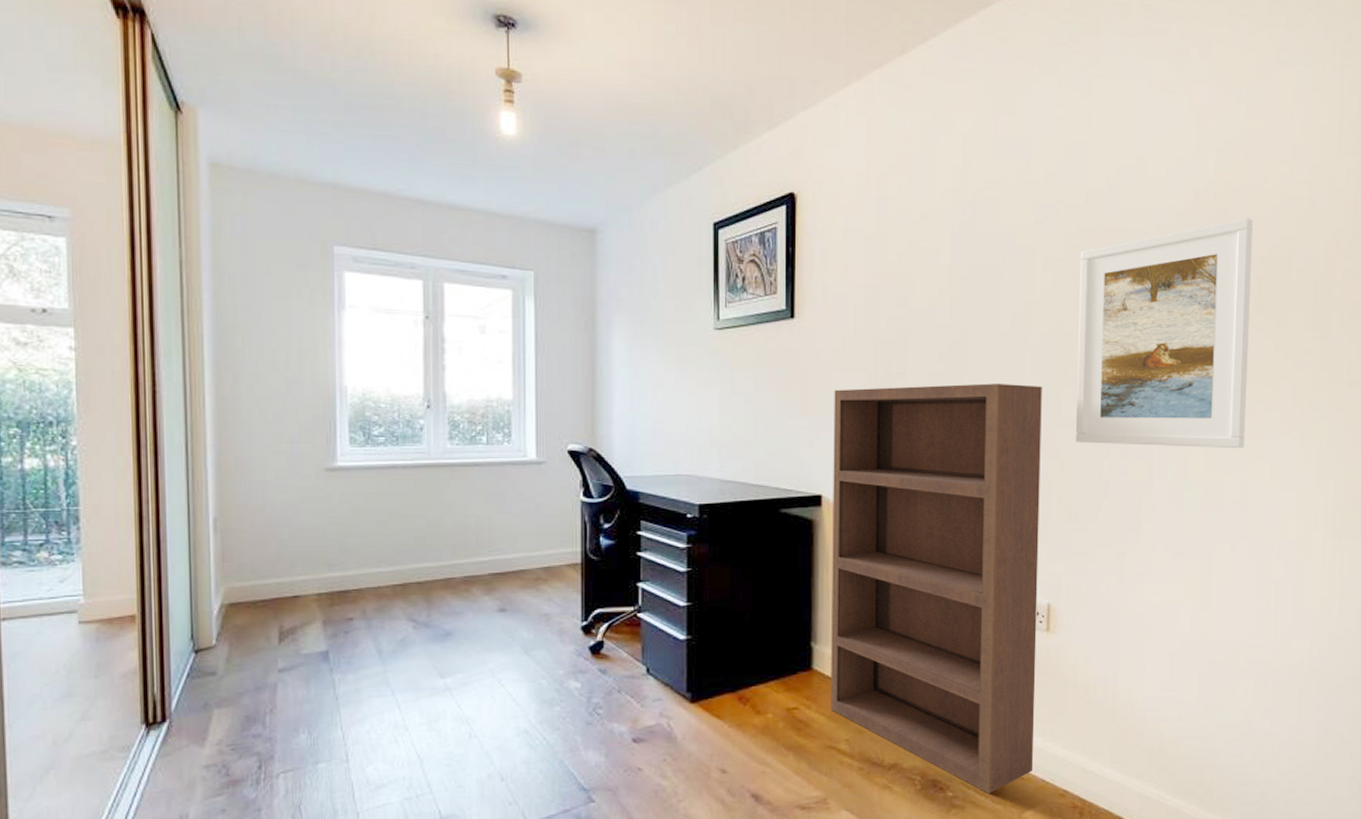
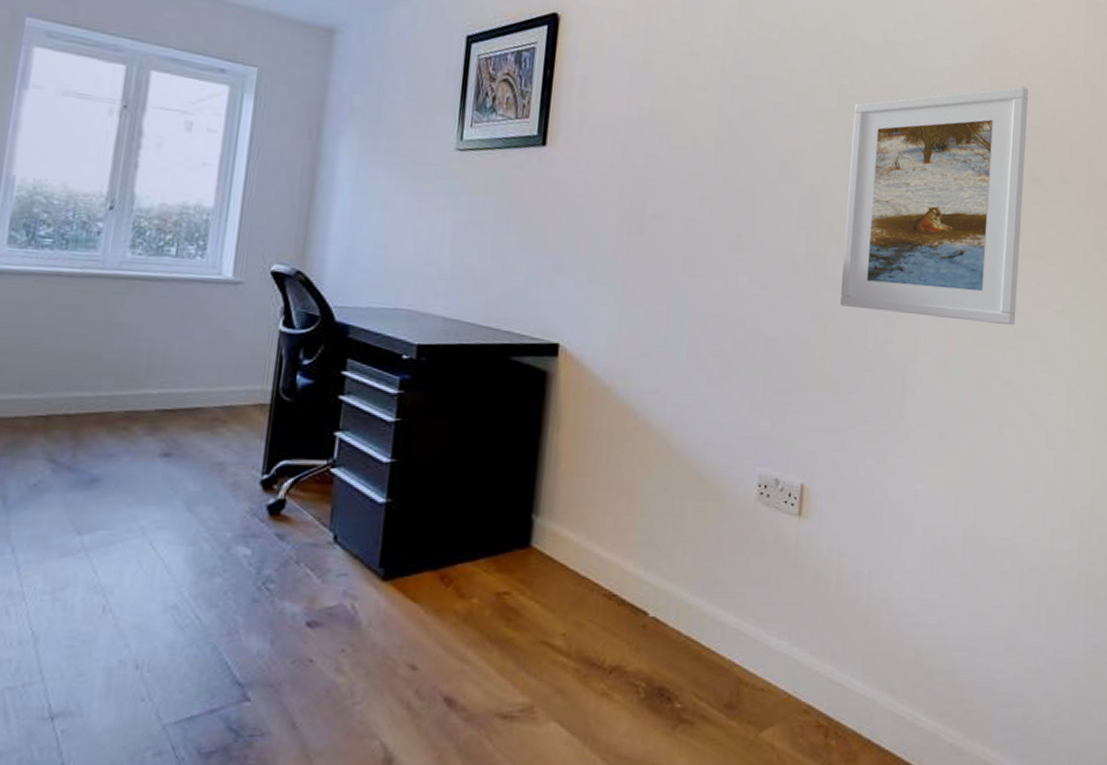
bookcase: present [831,383,1042,794] -> none [548,227,808,707]

